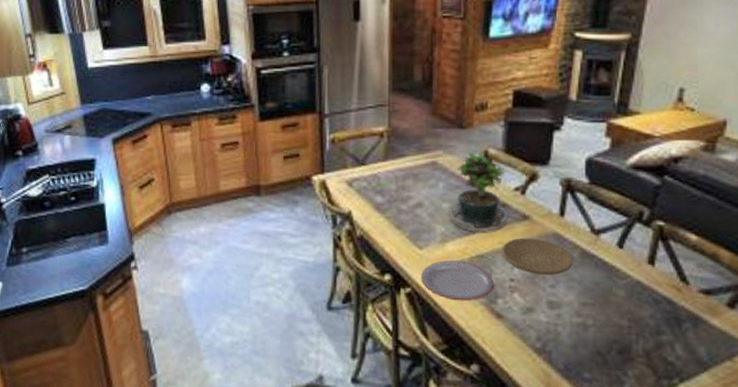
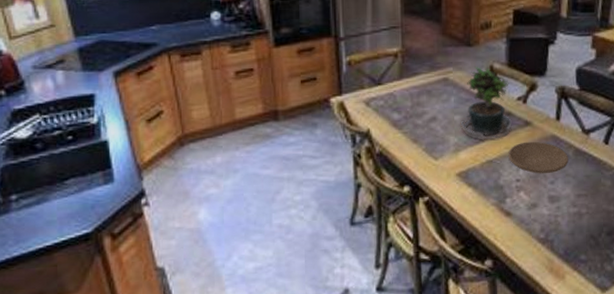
plate: present [421,260,494,301] -> none [438,167,503,204]

